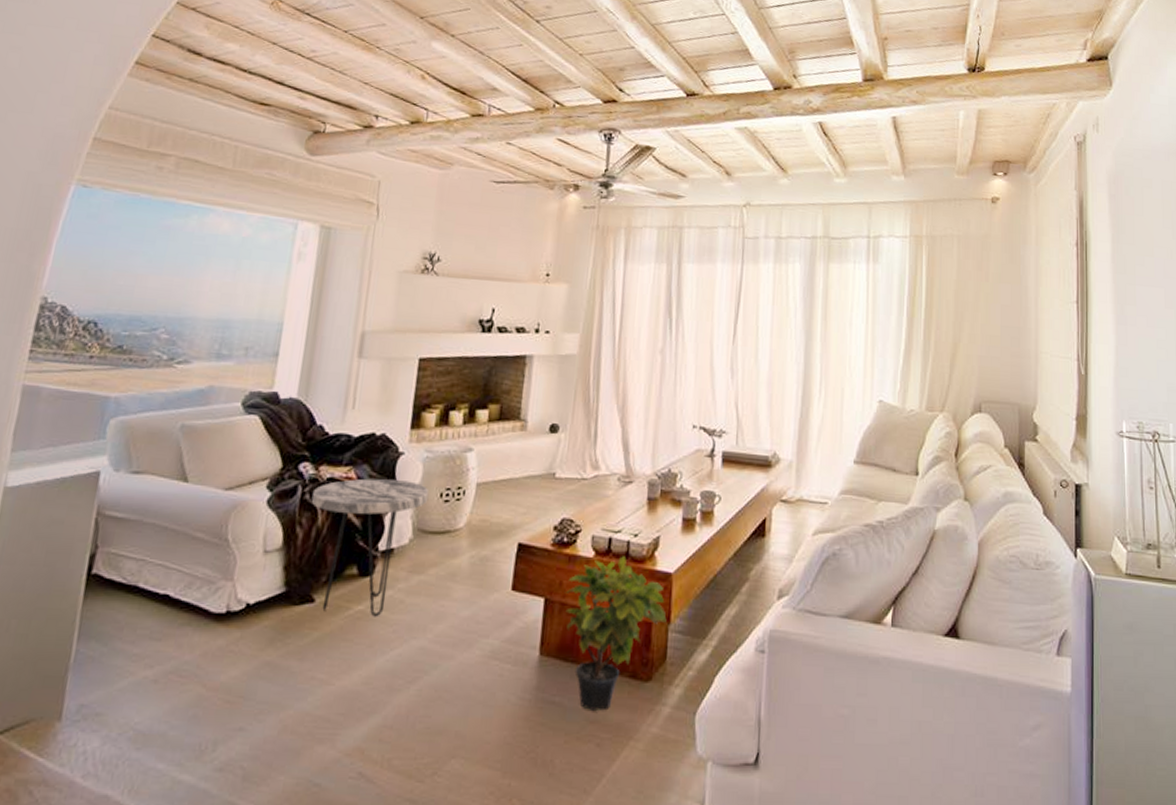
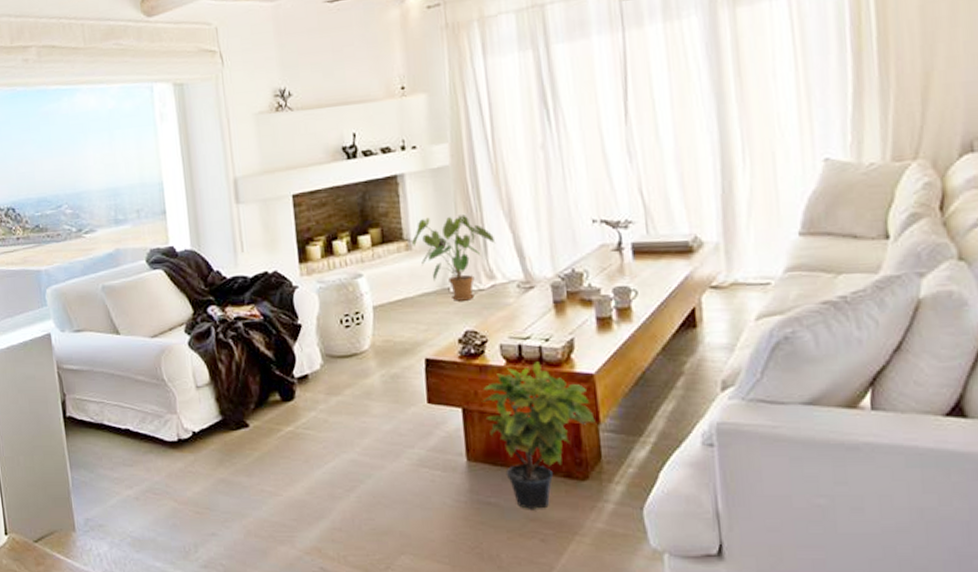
side table: present [311,478,430,617] -> none [224,312,330,436]
house plant: none [528,401,606,488] -> present [412,215,496,301]

